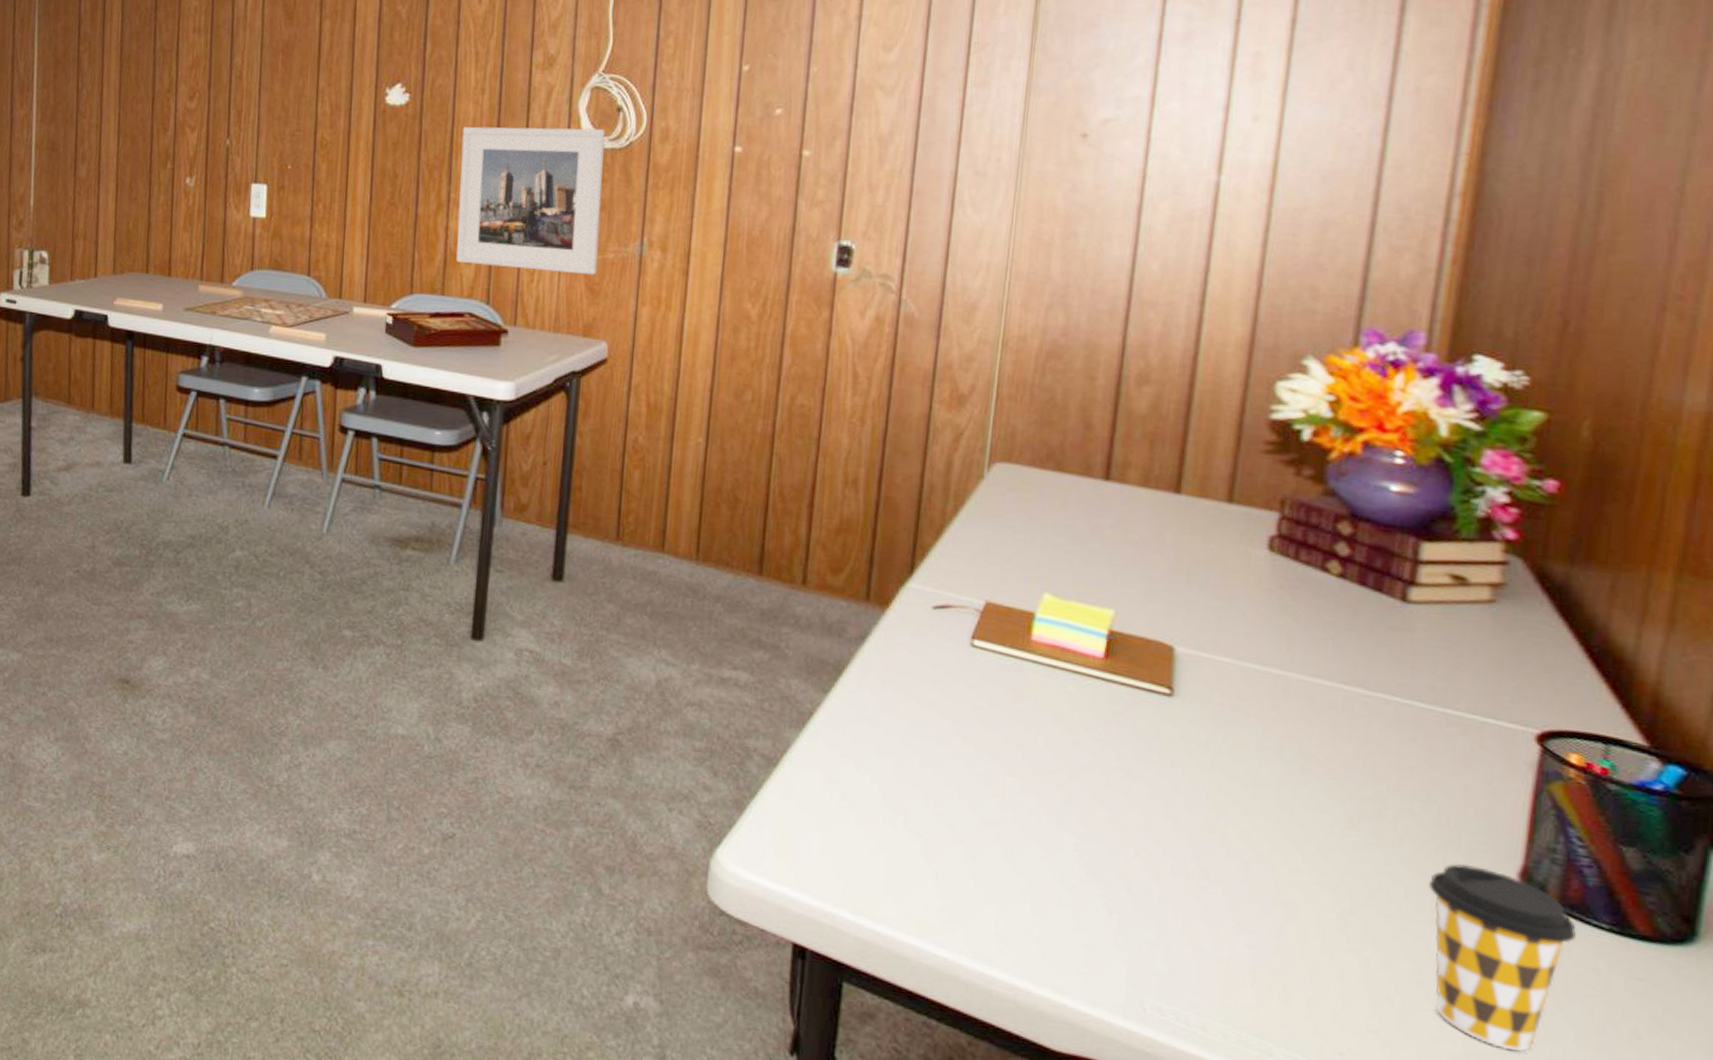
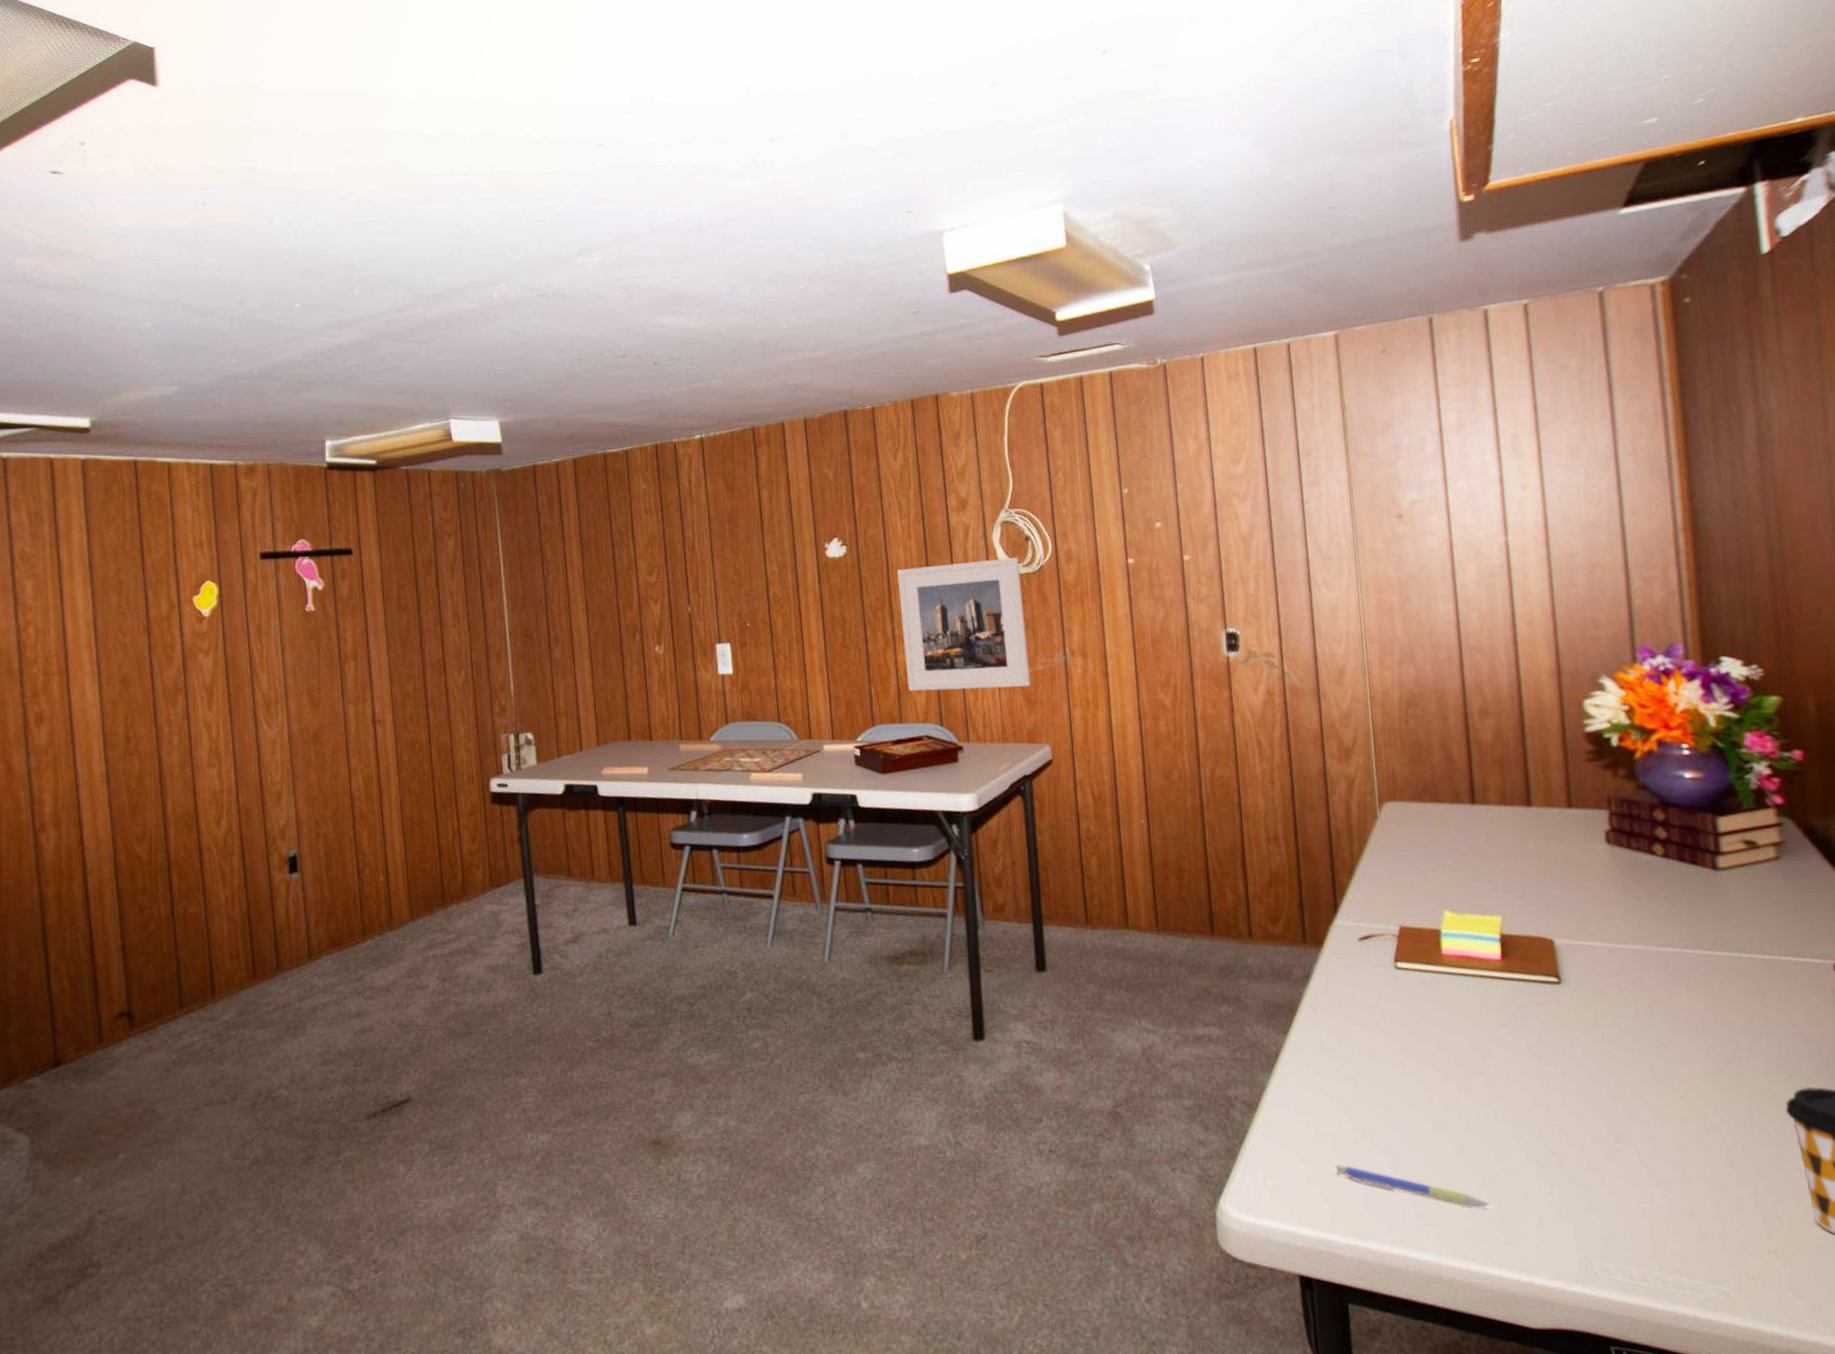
pen: none [857,840,1031,917] -> present [1336,1165,1490,1208]

